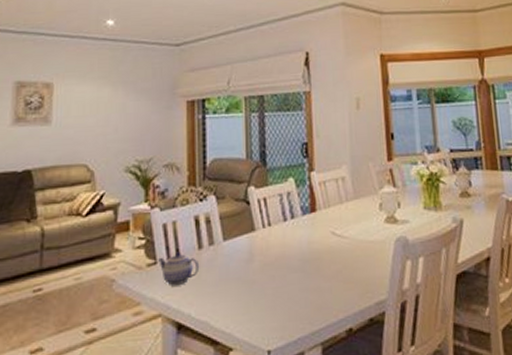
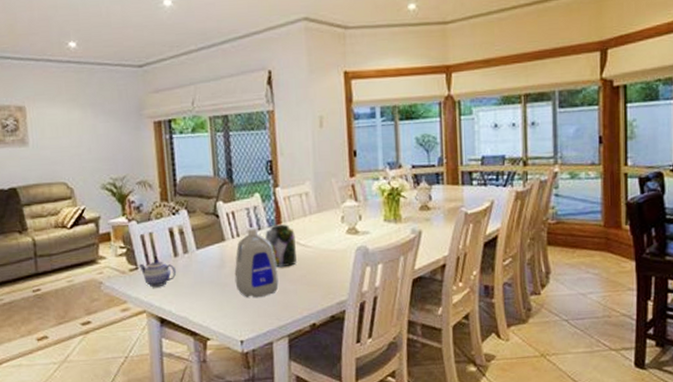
bottle: none [264,215,312,298] -> present [234,227,279,298]
jar: none [298,212,332,261] -> present [265,224,297,267]

